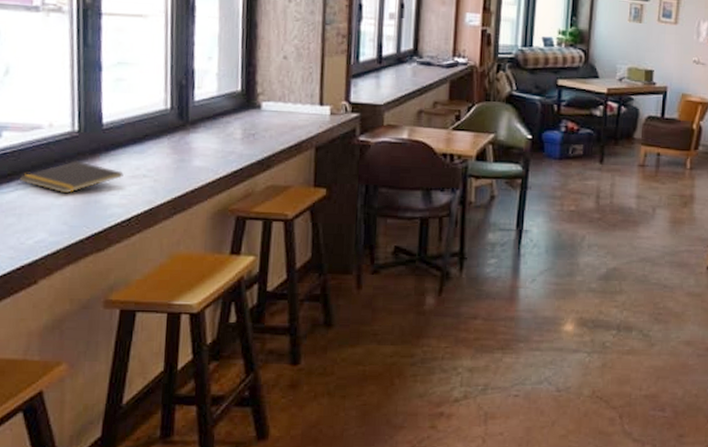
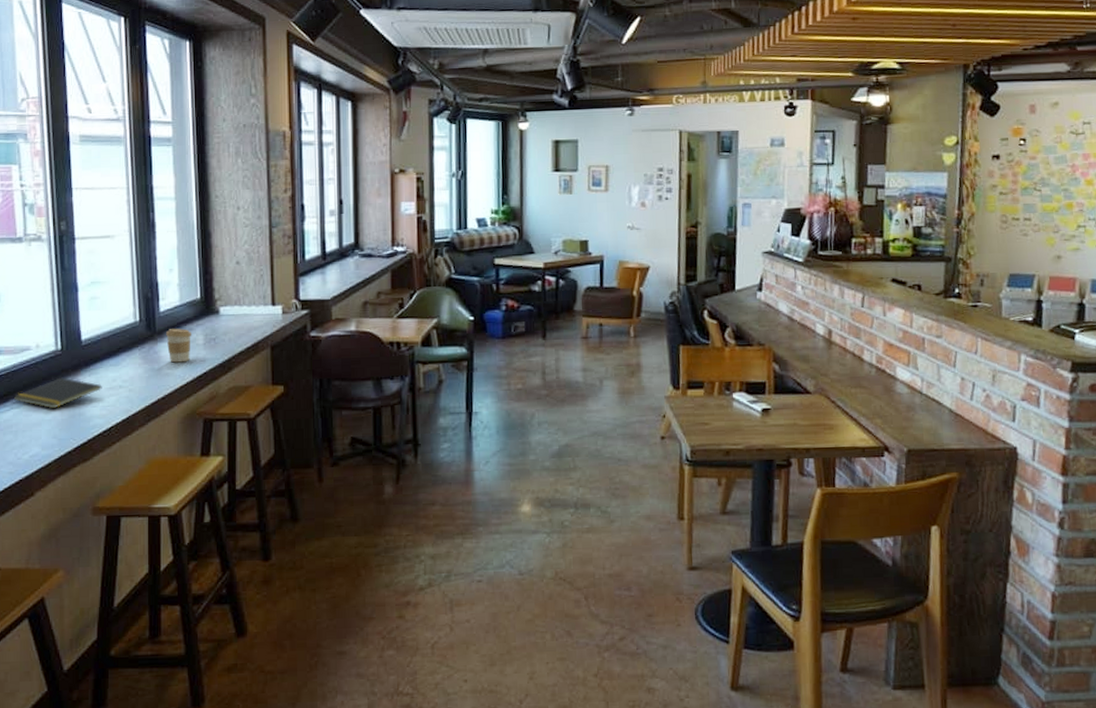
coffee cup: none [200,120,228,156] -> present [166,328,191,363]

